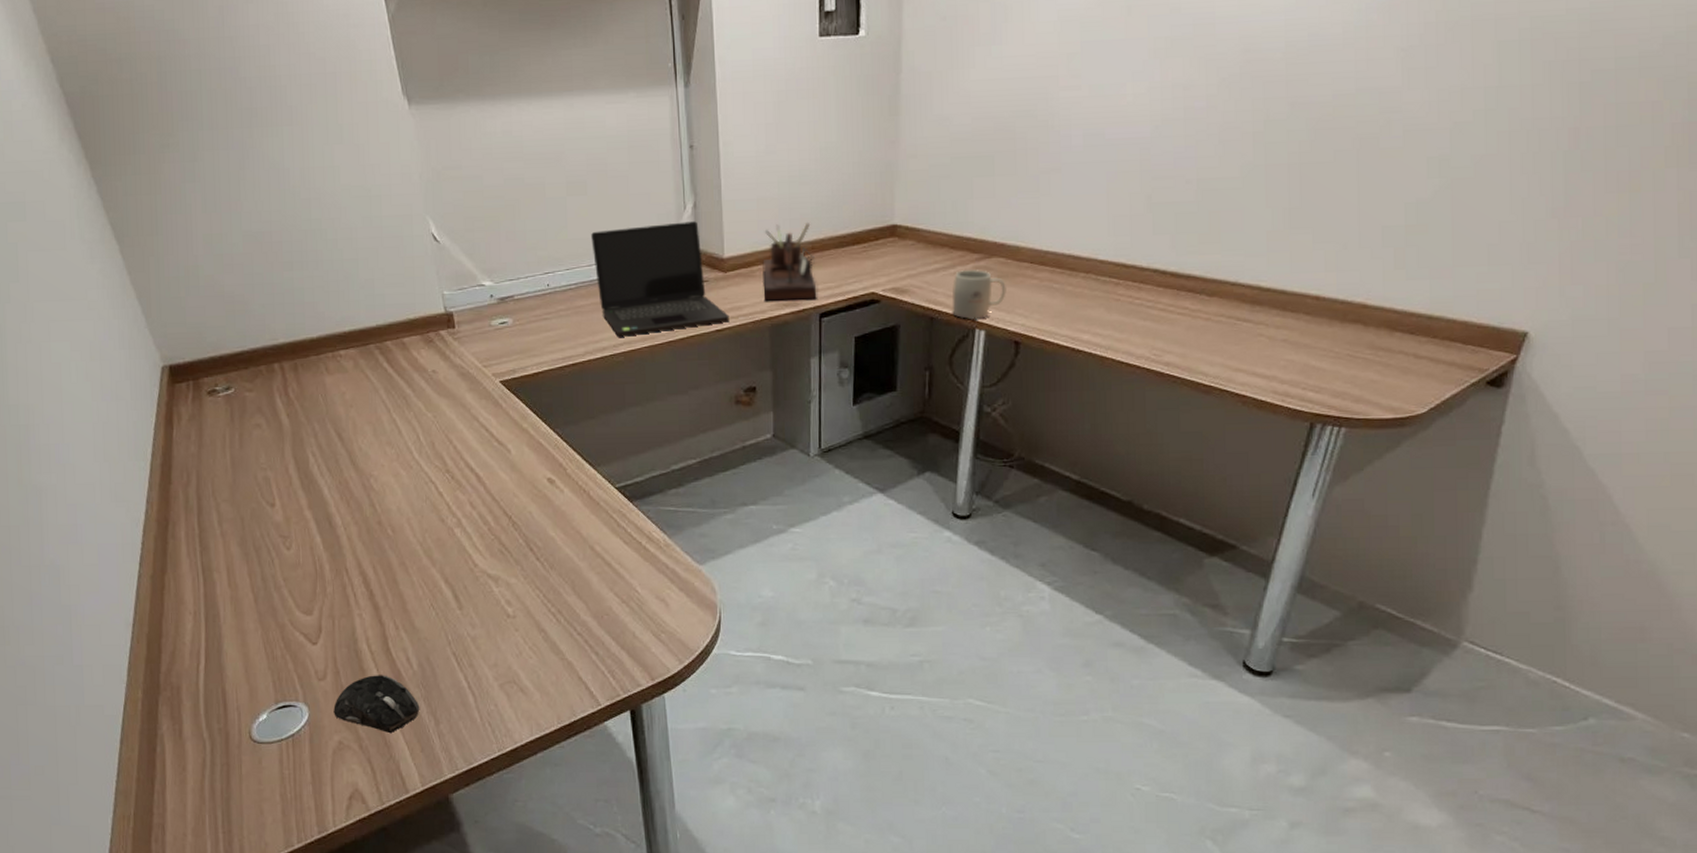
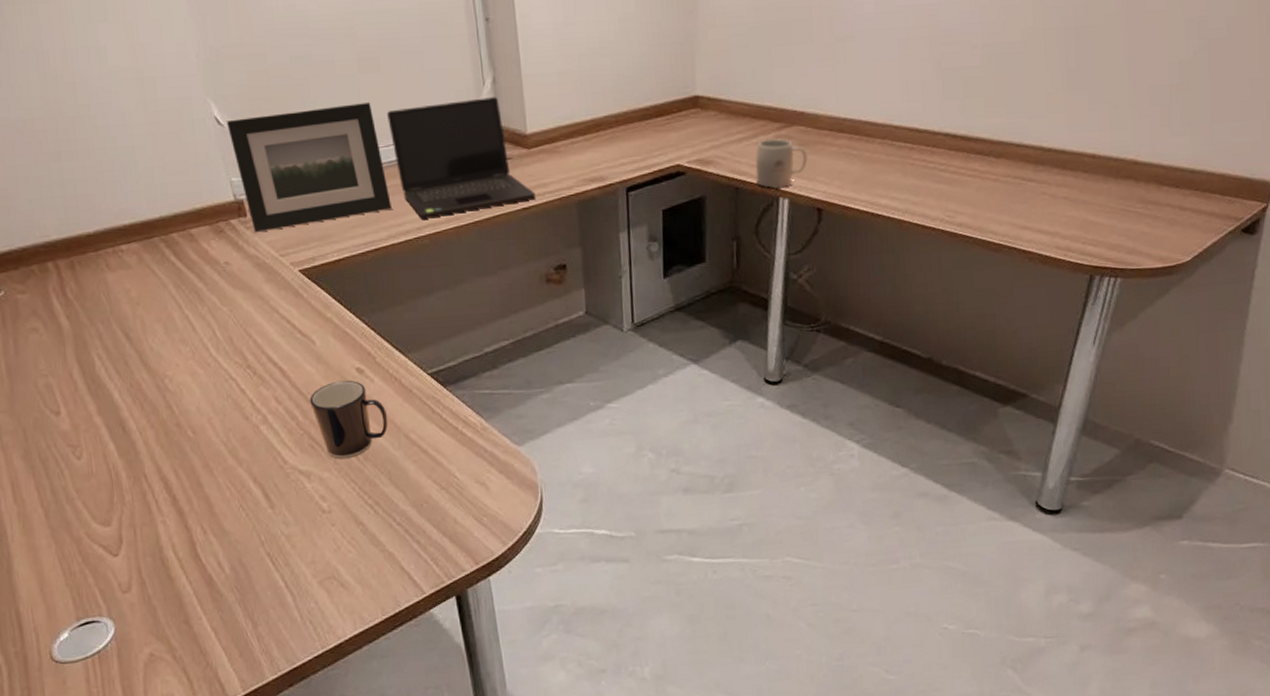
computer mouse: present [333,675,420,732] -> none [141,581,236,640]
picture frame: none [443,223,590,344] -> present [227,101,392,233]
mug: none [502,489,575,566] -> present [309,380,389,460]
desk organizer: present [762,222,817,301] -> none [566,95,623,177]

